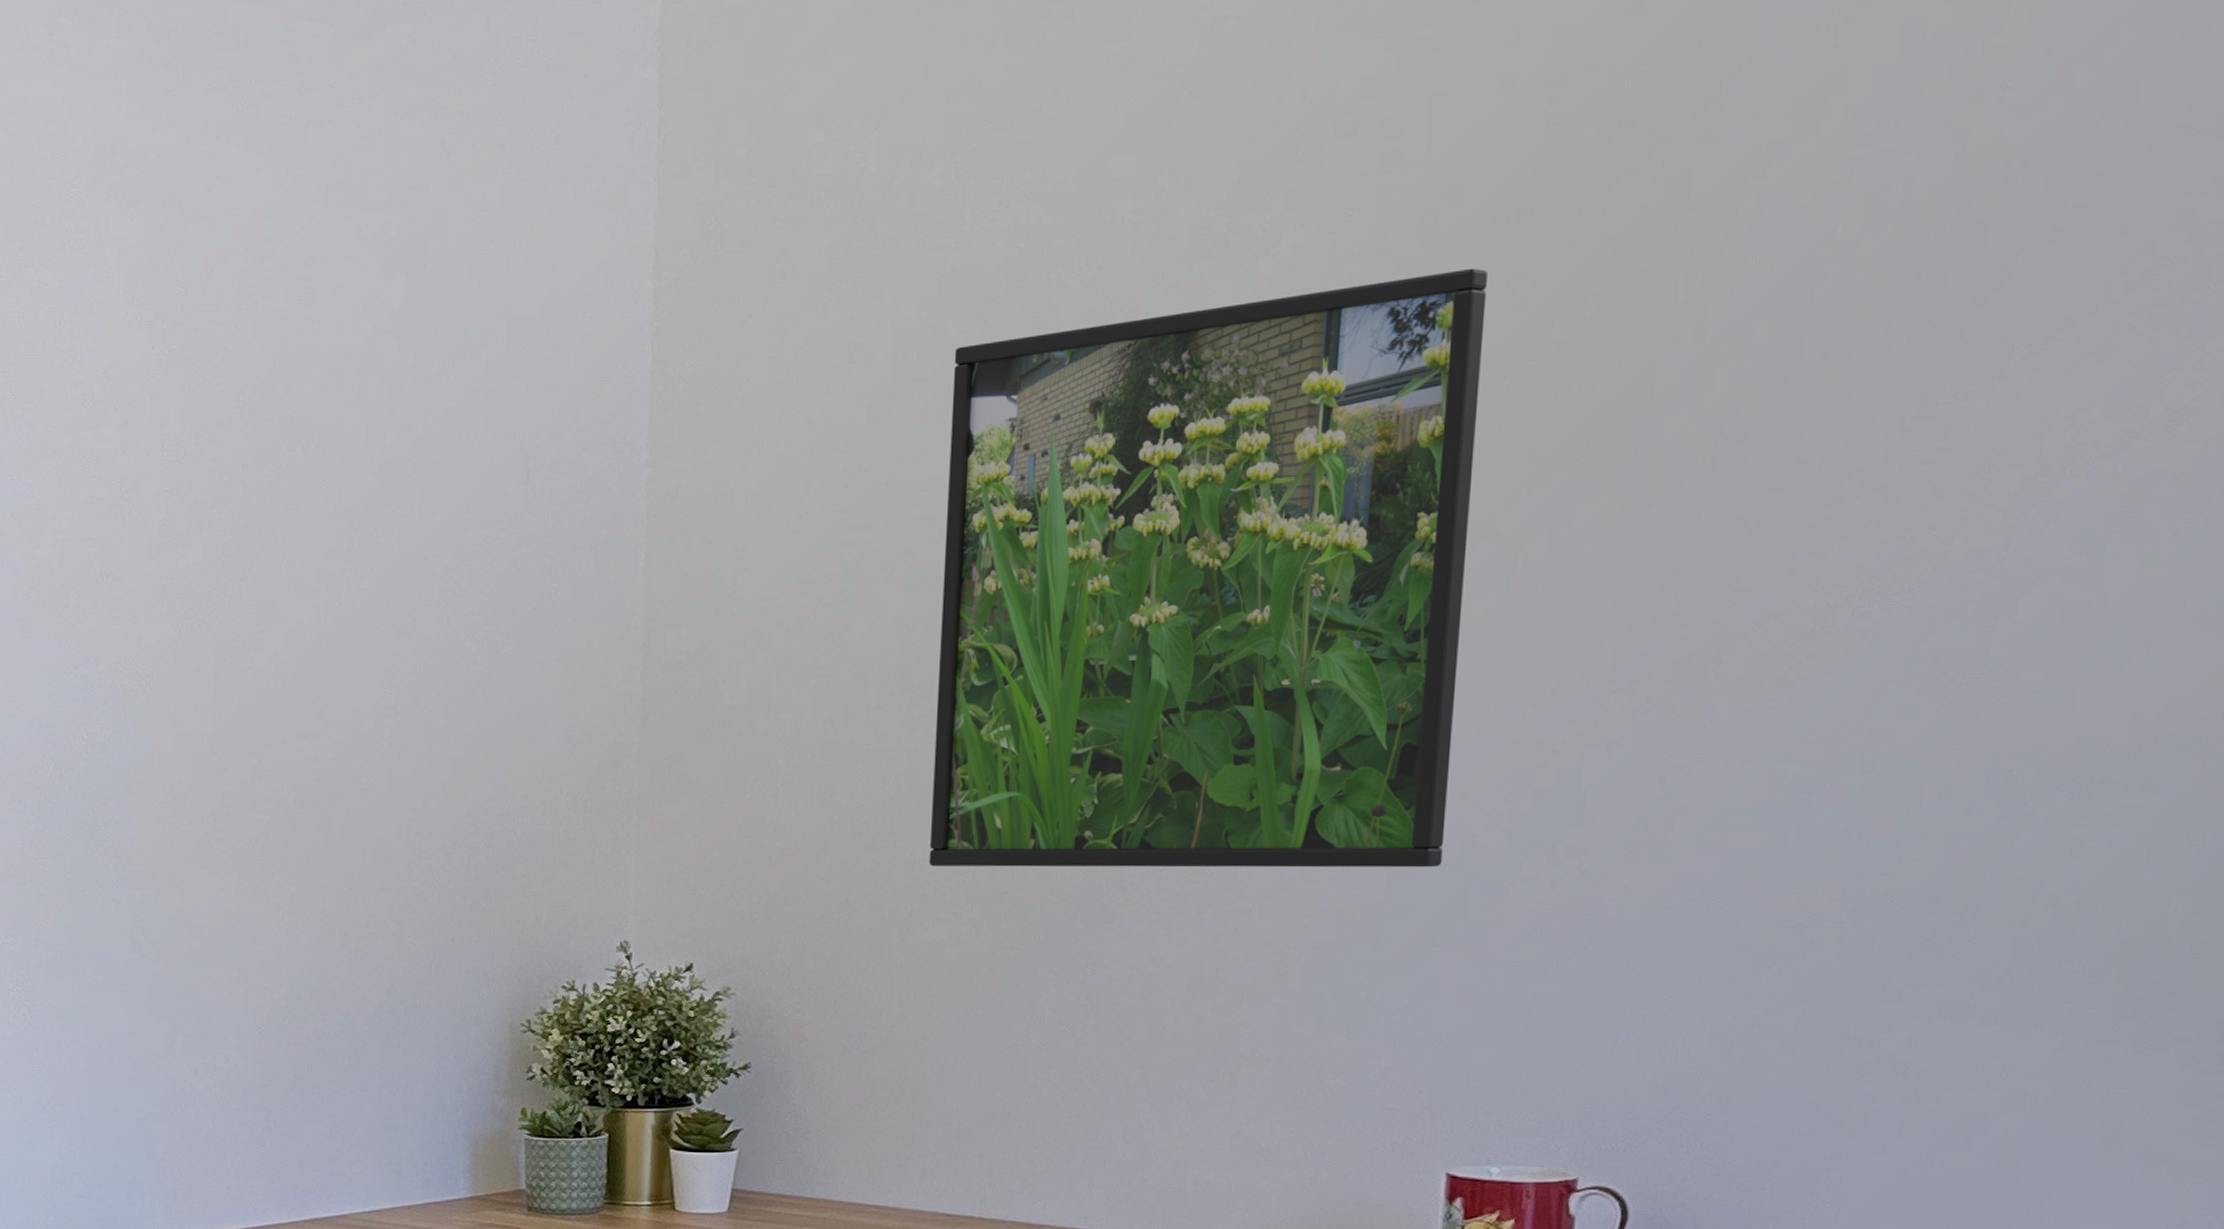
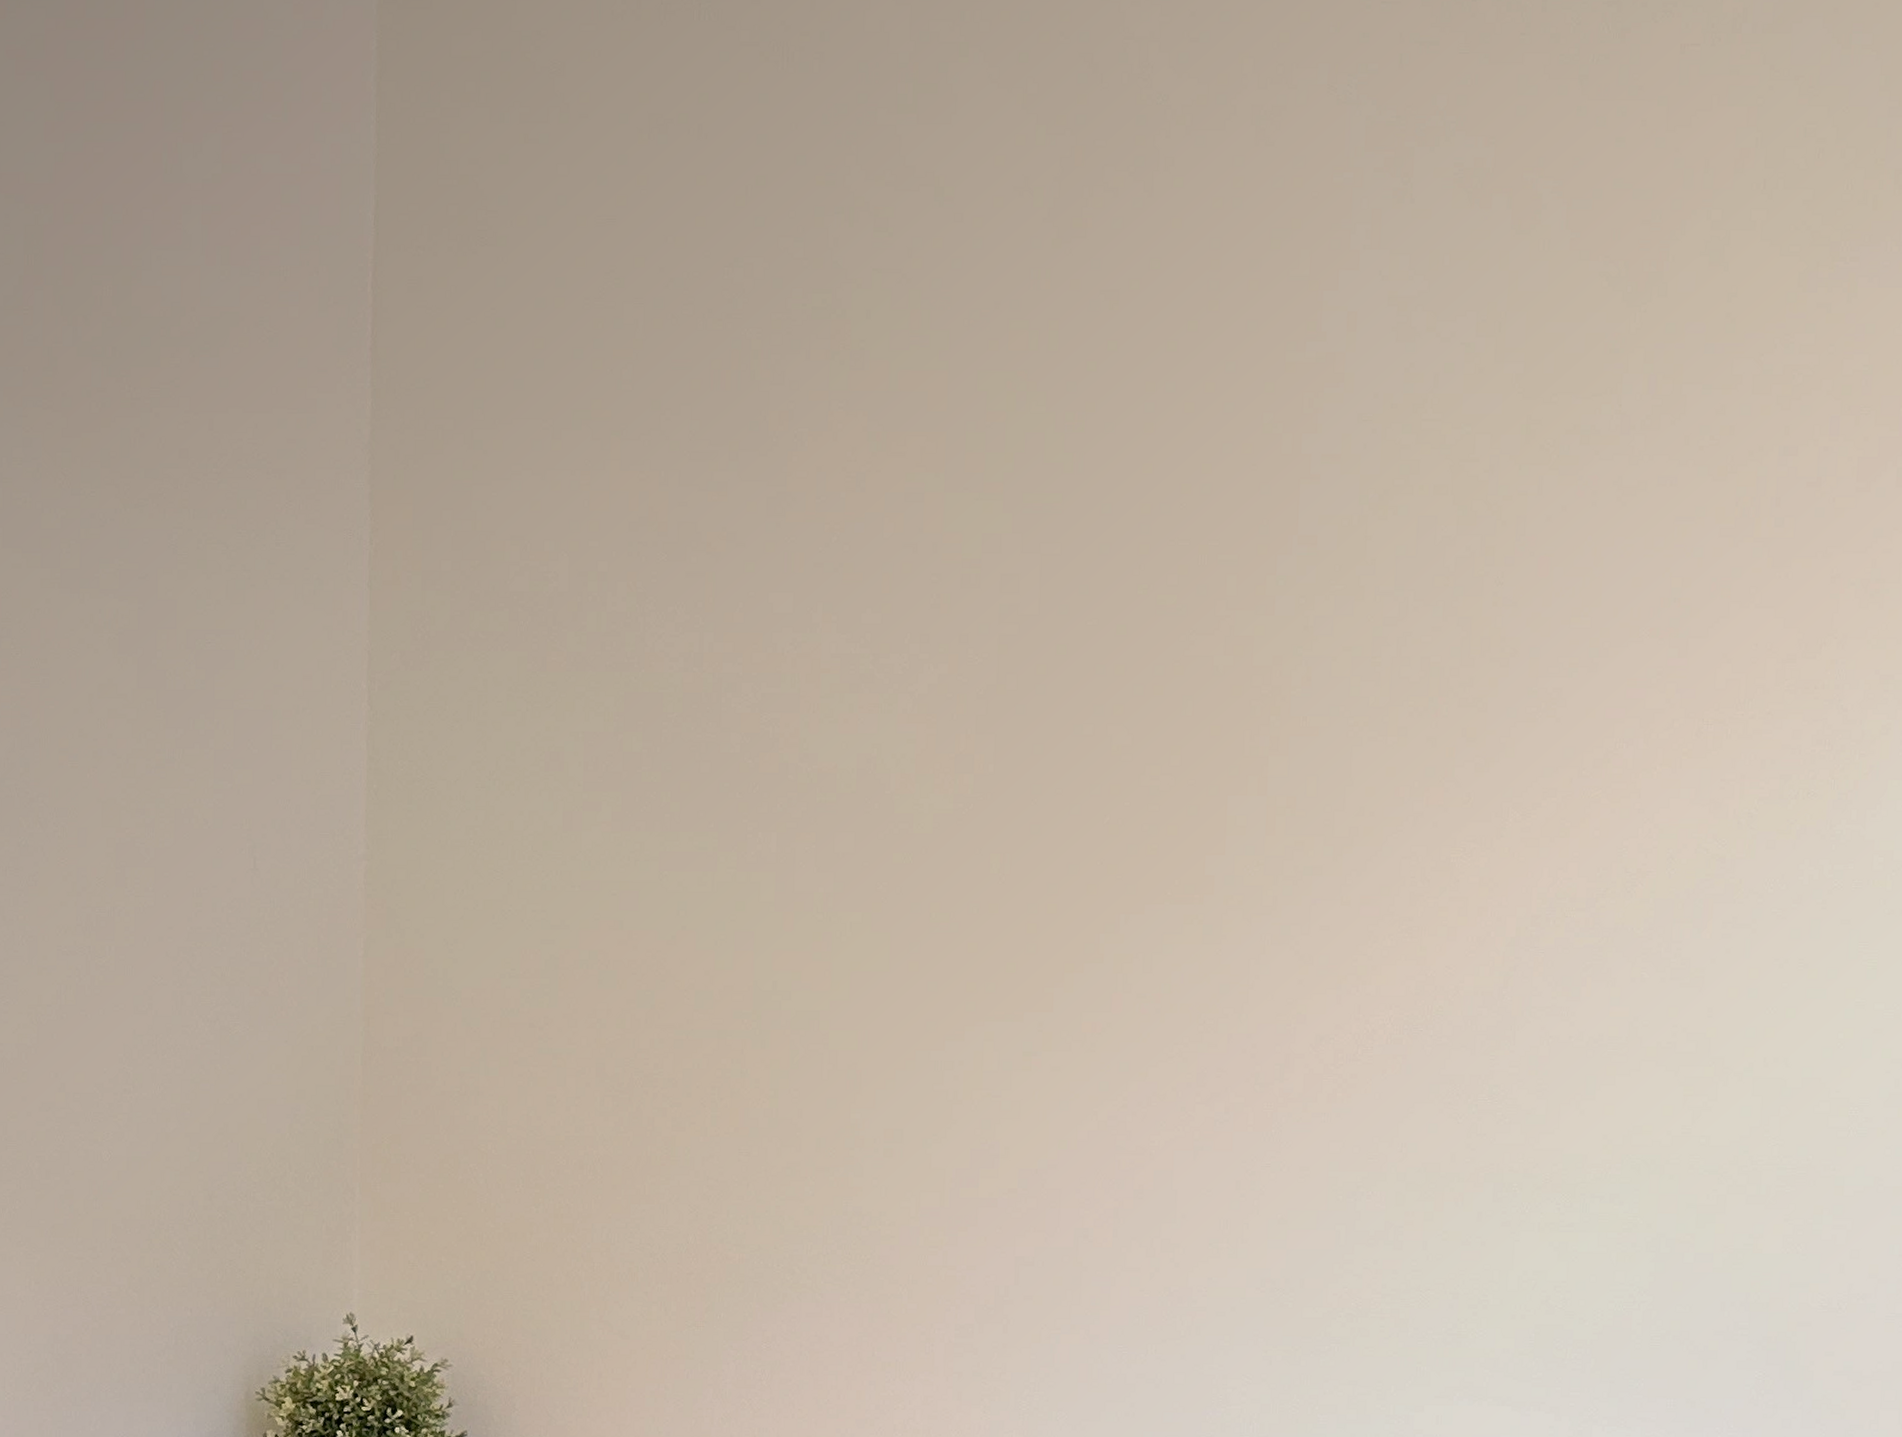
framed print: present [928,268,1487,868] -> none [622,715,1090,1258]

